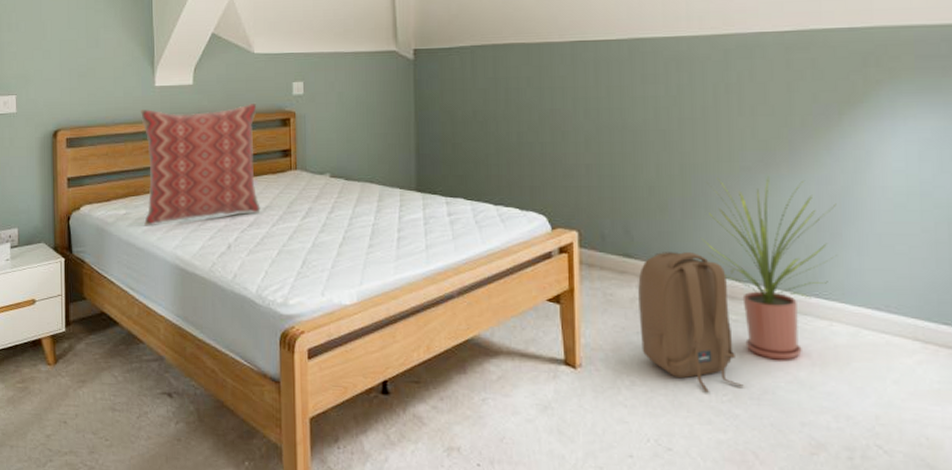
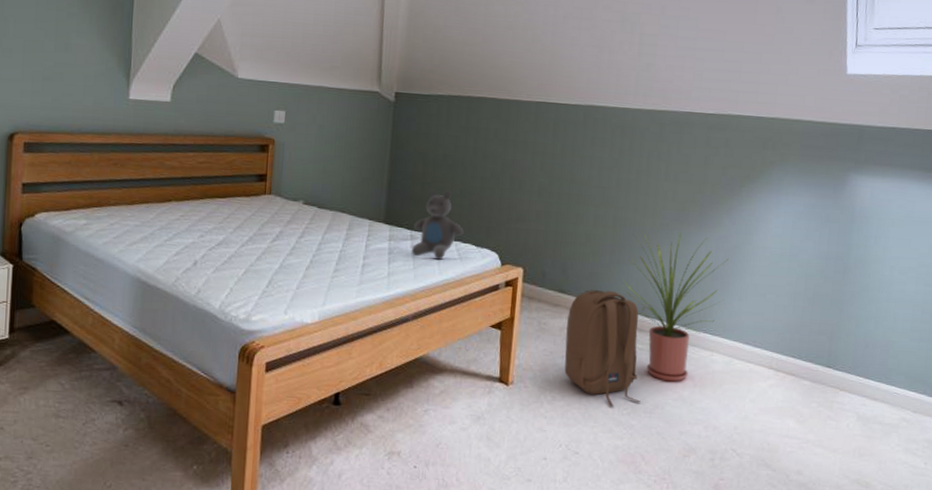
pillow: present [140,102,261,226] -> none [106,121,236,238]
stuffed animal: none [448,149,505,227] -> present [411,188,464,260]

